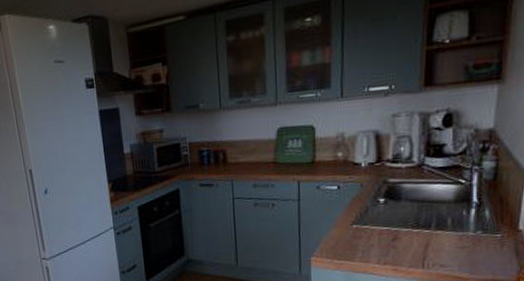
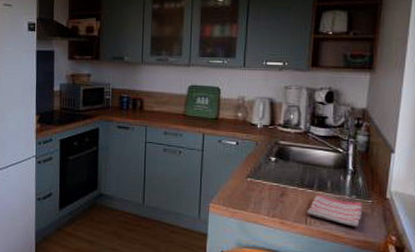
dish towel: none [424,234,490,267] -> present [307,194,362,228]

